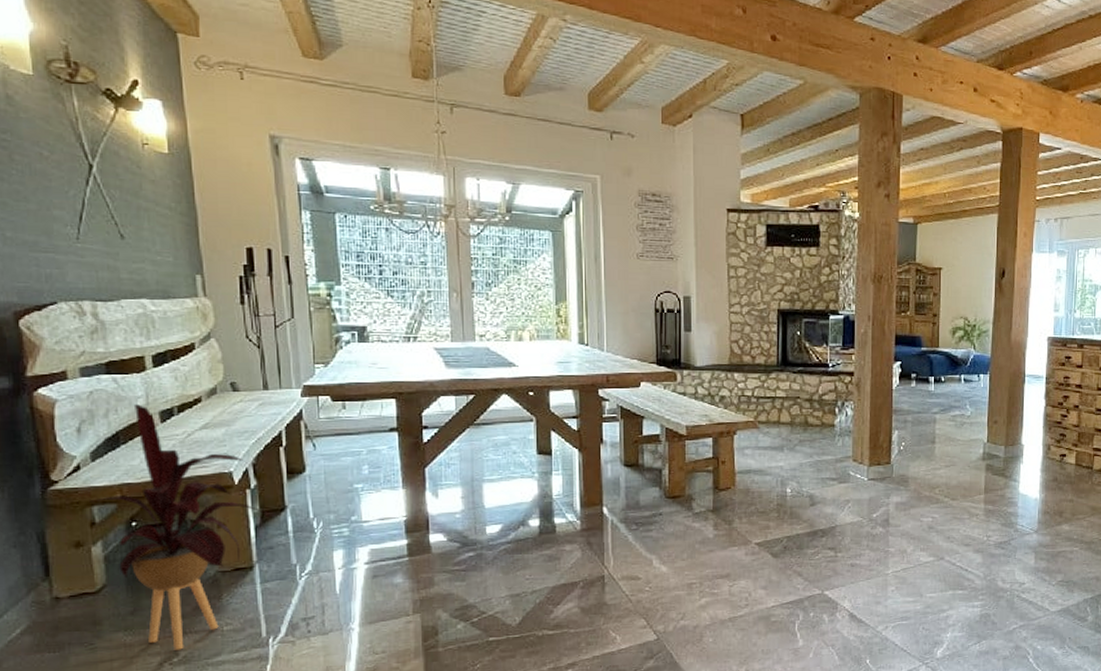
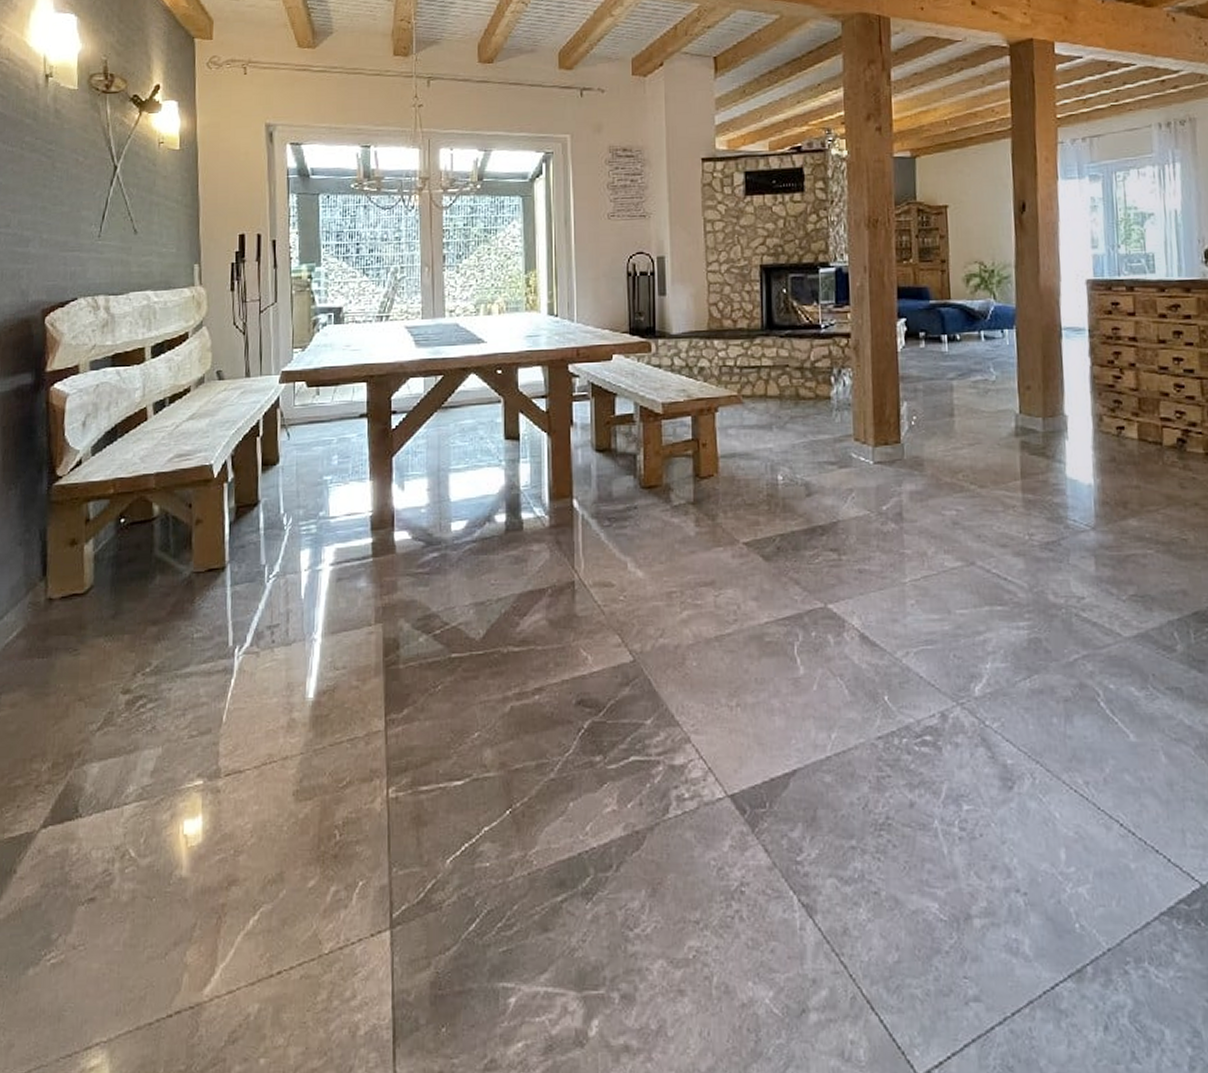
house plant: present [90,404,273,650] -> none [87,396,246,659]

